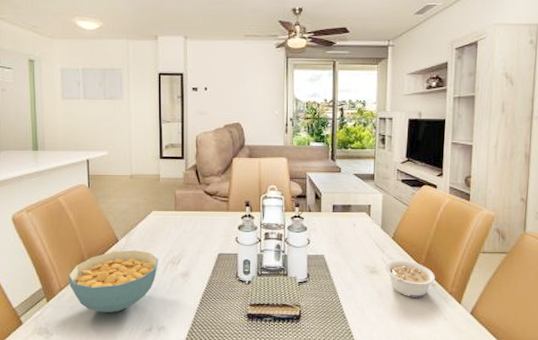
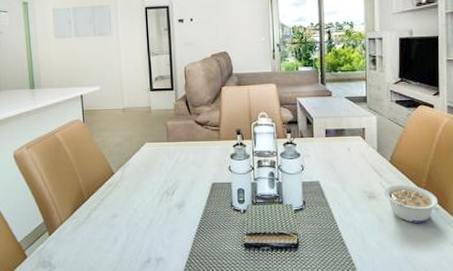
cereal bowl: present [68,250,158,313] -> none [68,182,154,245]

